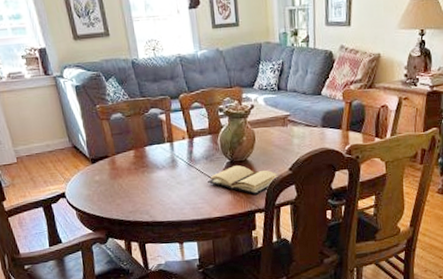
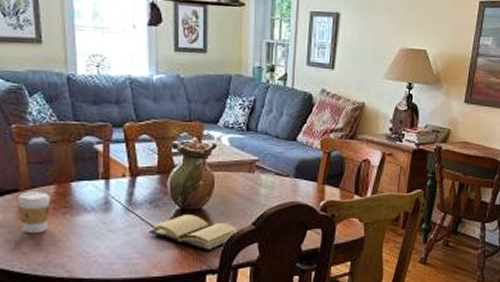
coffee cup: none [108,156,133,190] -> present [18,191,51,234]

